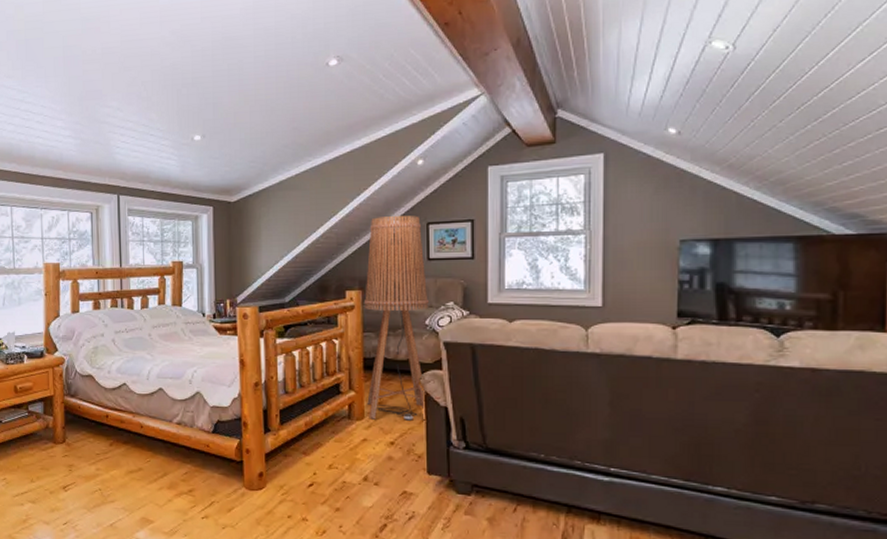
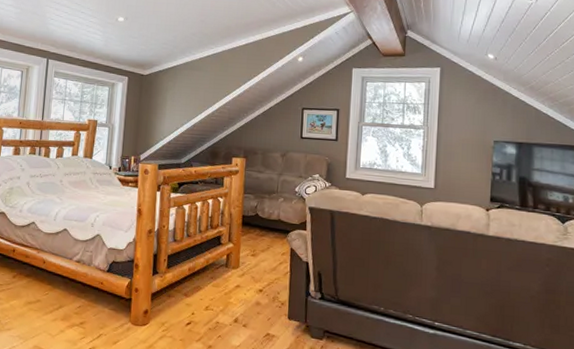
floor lamp: present [363,216,429,420] -> none [242,99,299,272]

